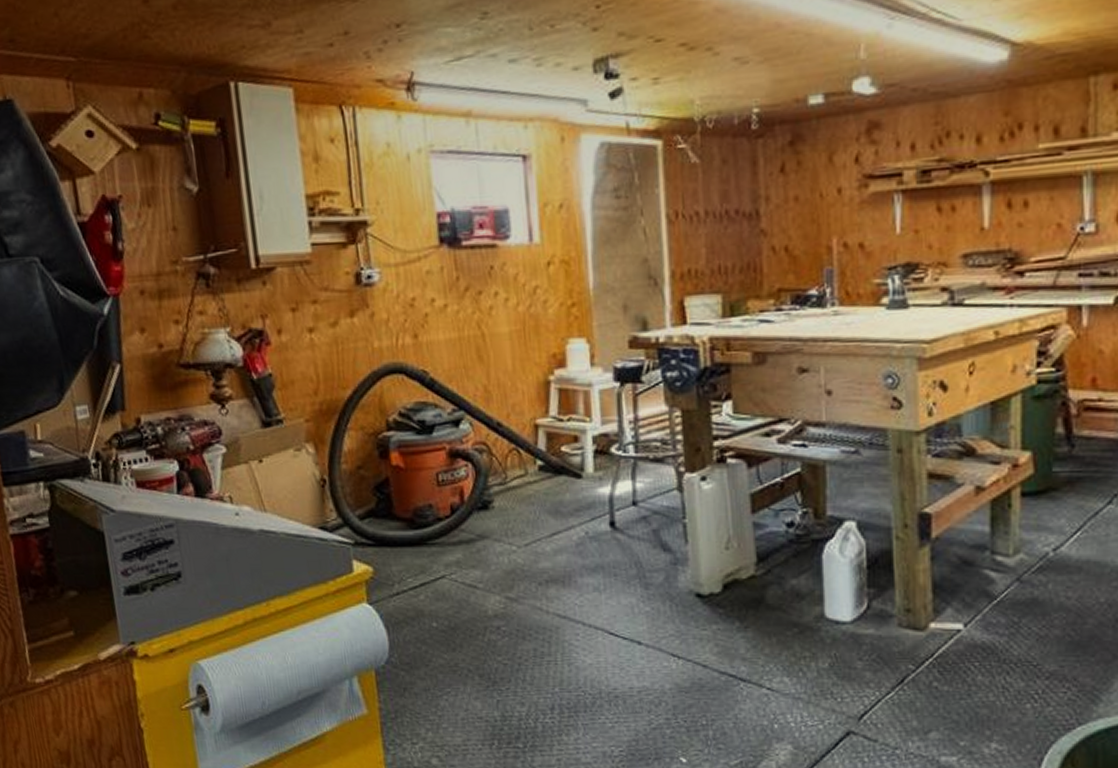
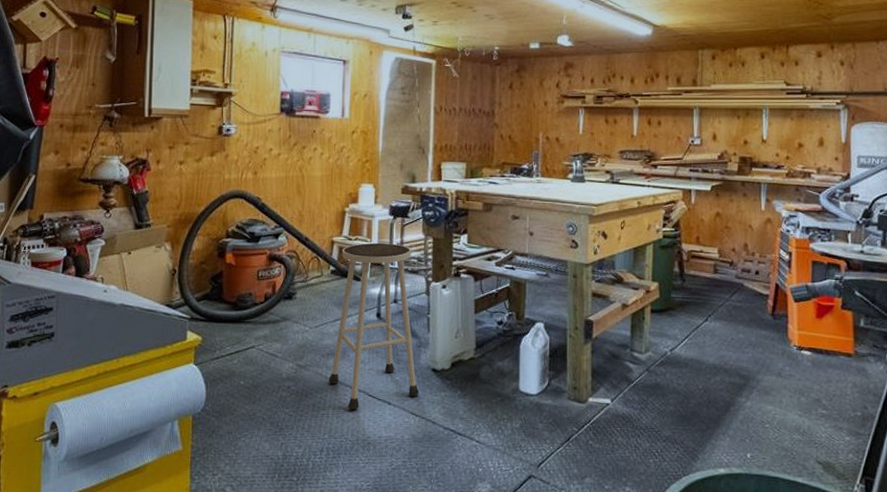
stool: none [551,421,680,654] -> present [328,242,419,410]

